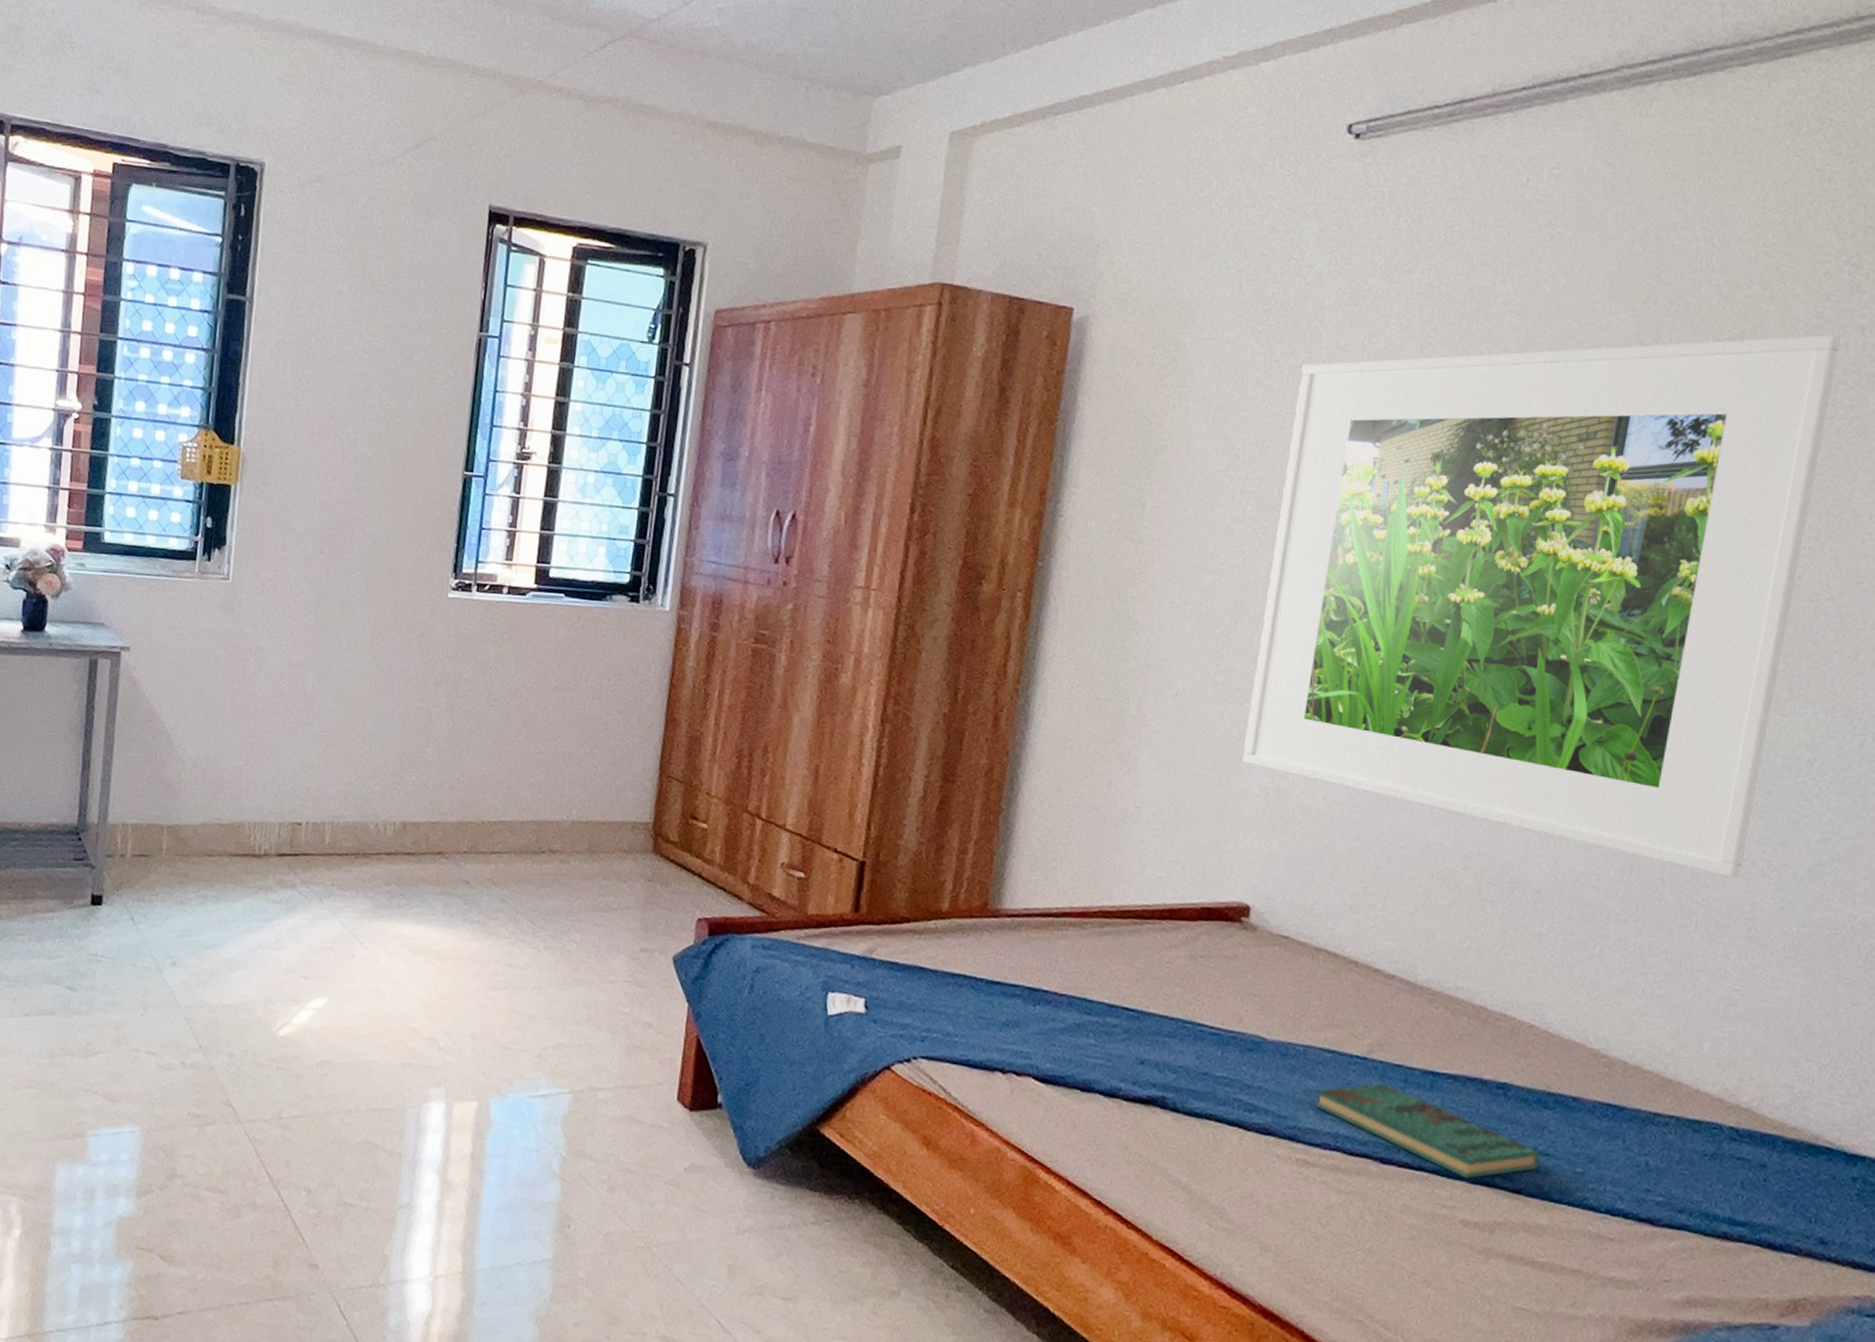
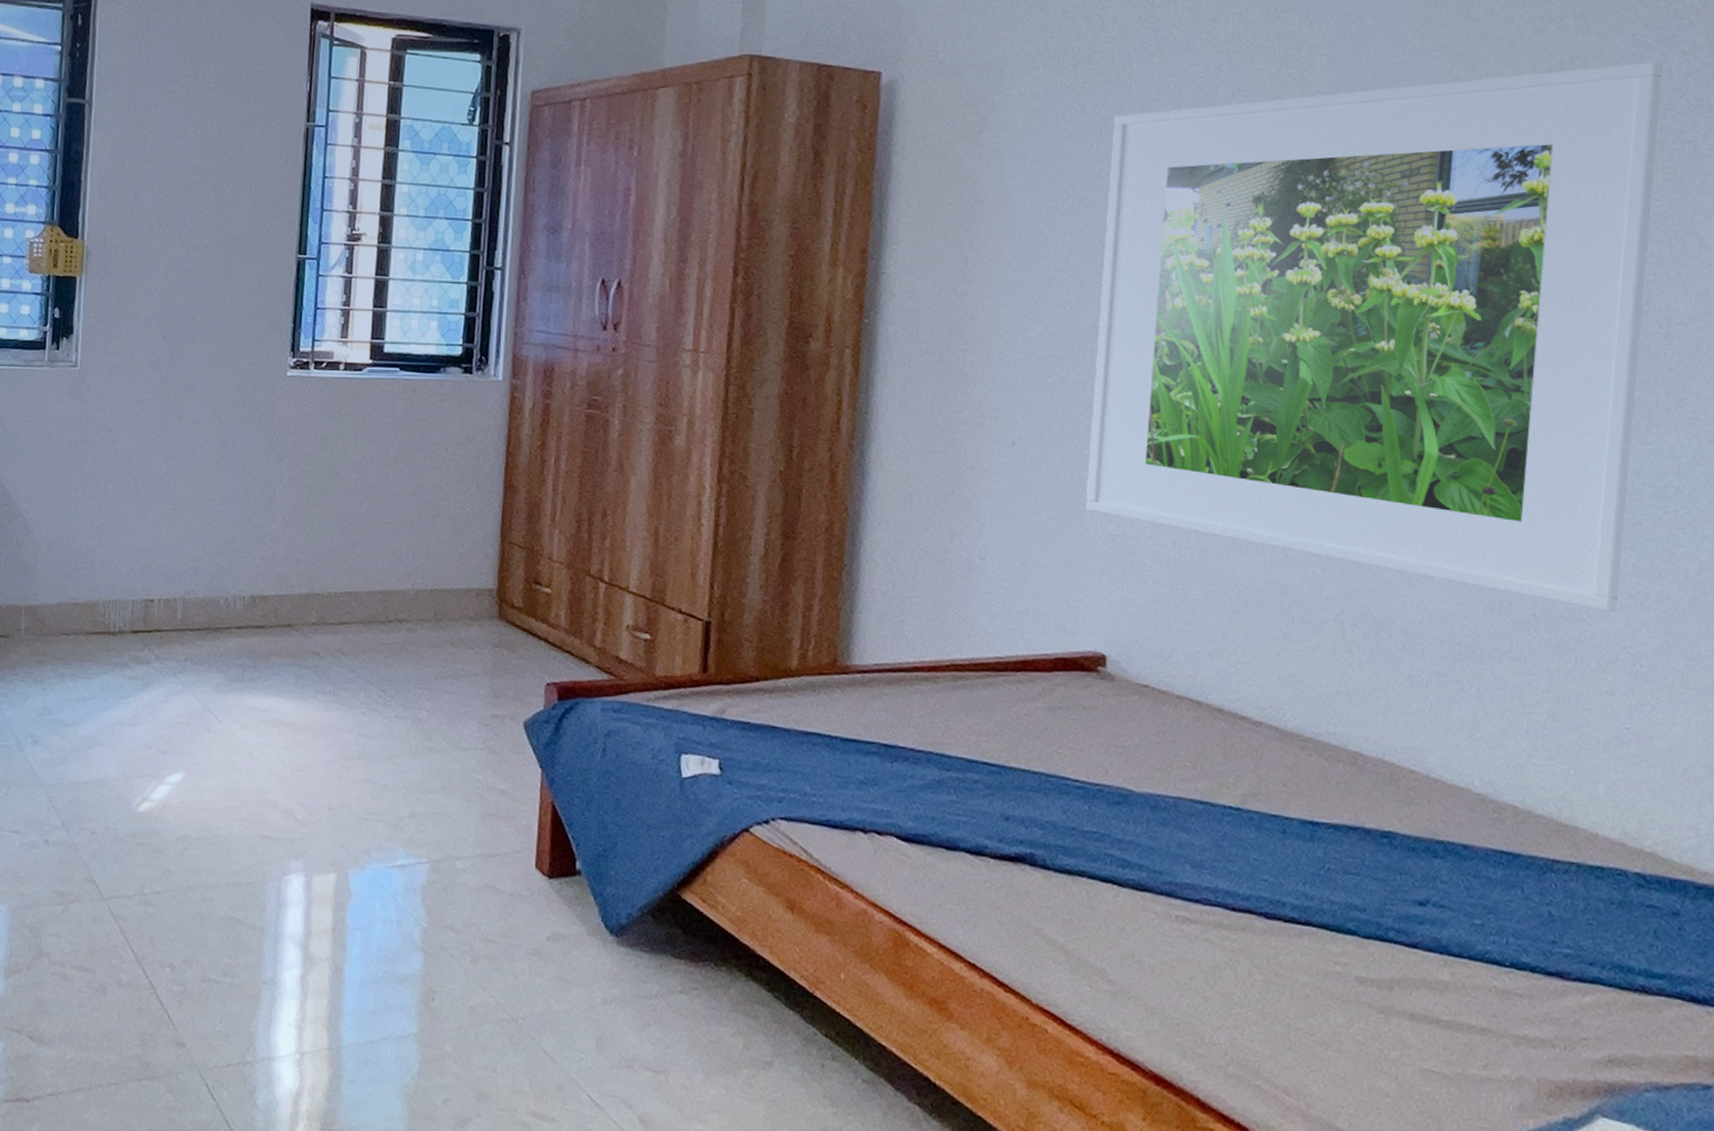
book: present [1316,1083,1542,1179] -> none [1192,834,1437,934]

